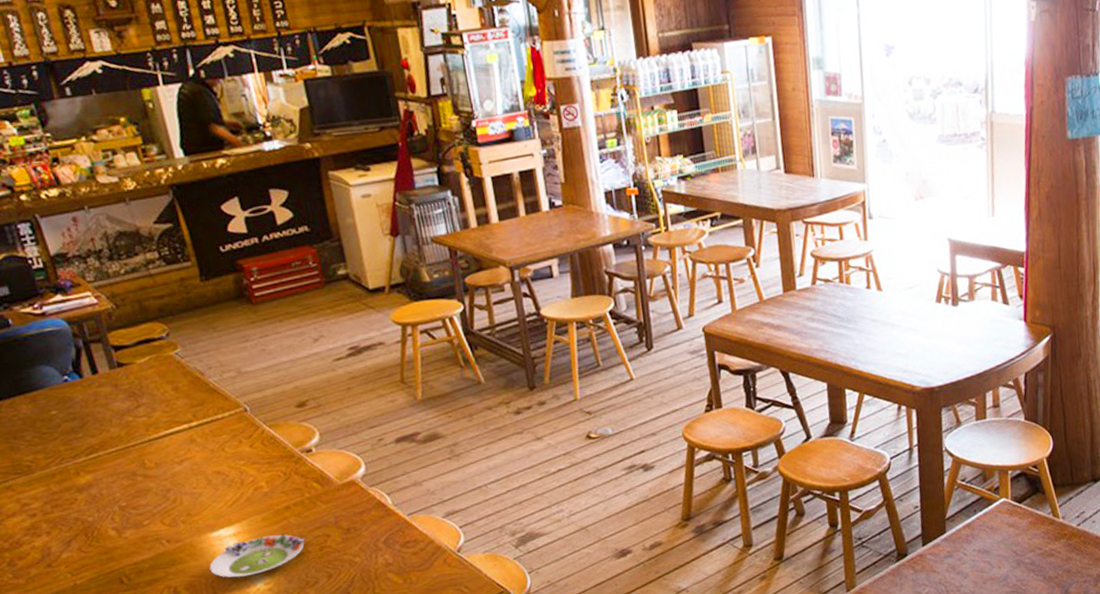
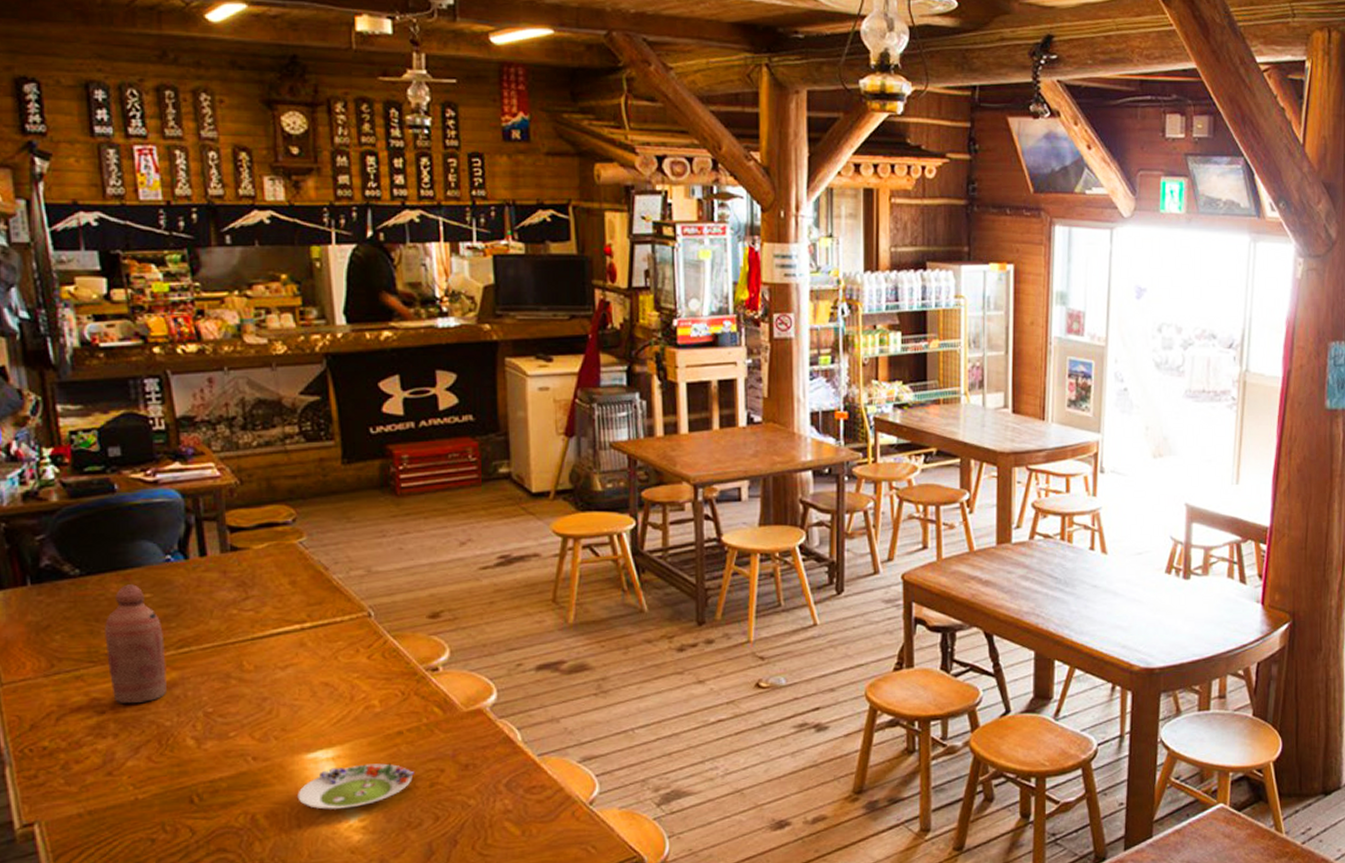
bottle: none [22,404,85,506] -> present [105,584,166,704]

